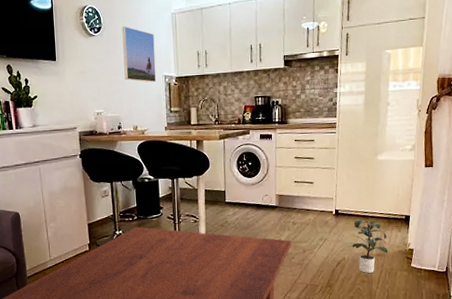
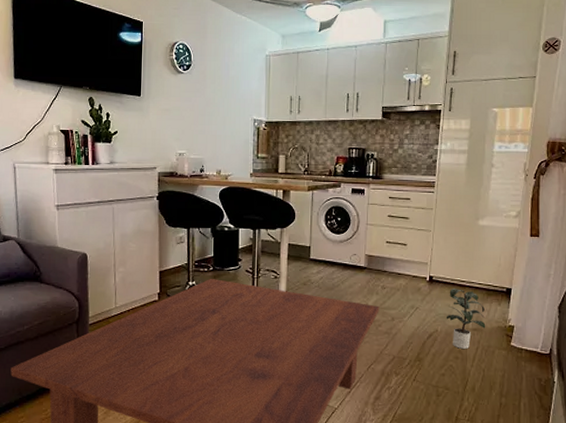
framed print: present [122,26,157,83] -> none [211,65,246,126]

